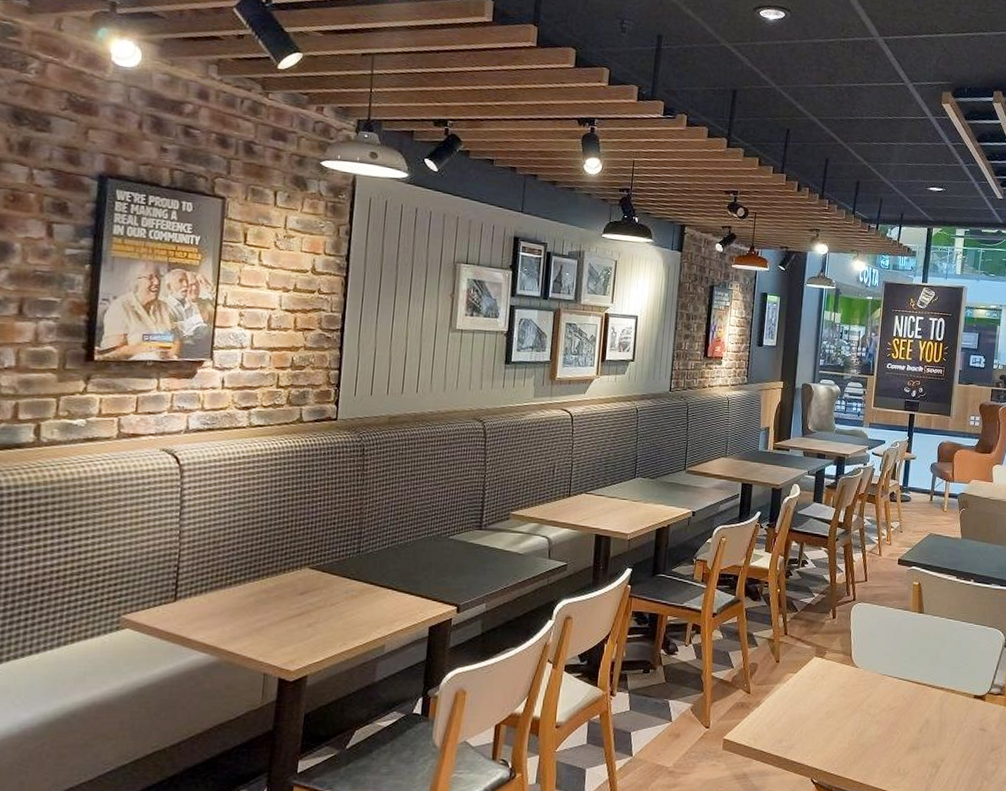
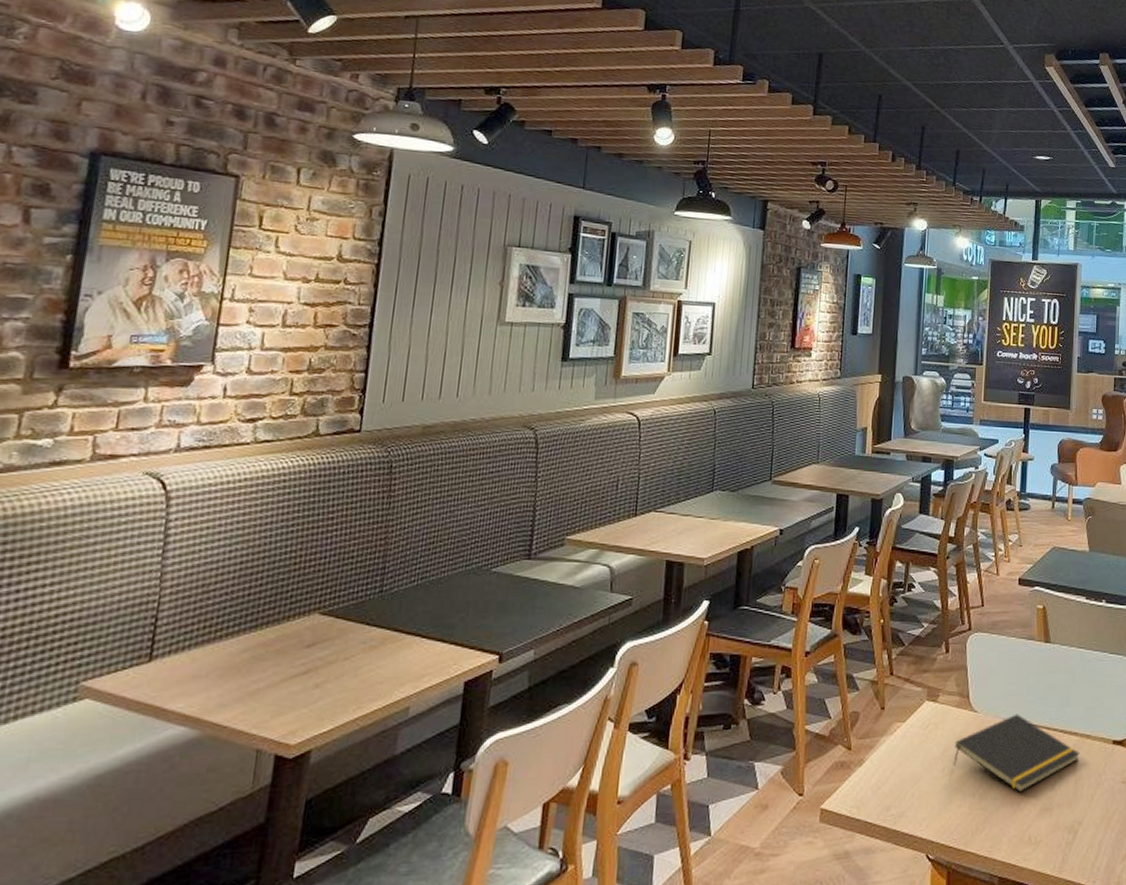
notepad: none [836,670,945,733] -> present [953,714,1080,792]

